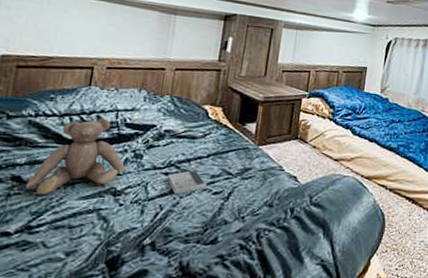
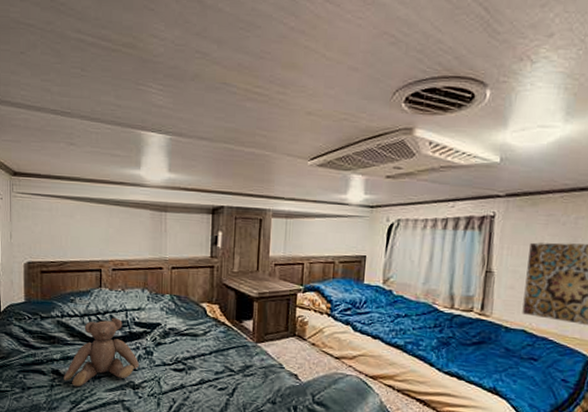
book: present [167,169,208,194] -> none [176,366,213,389]

